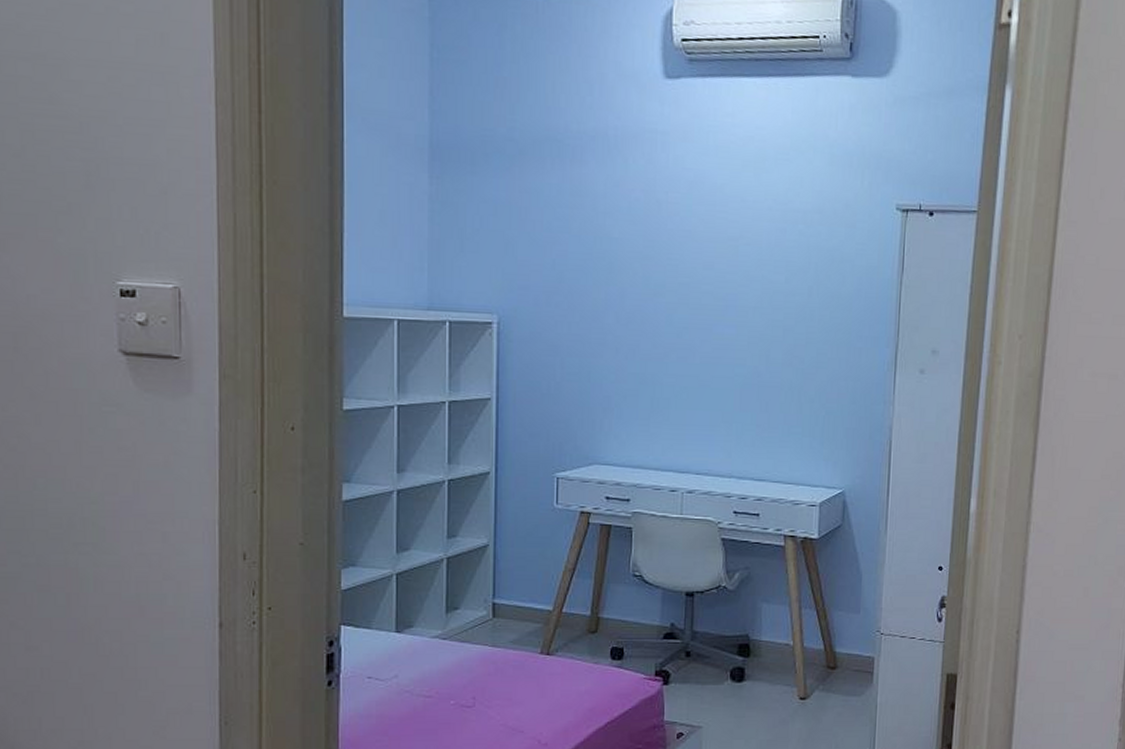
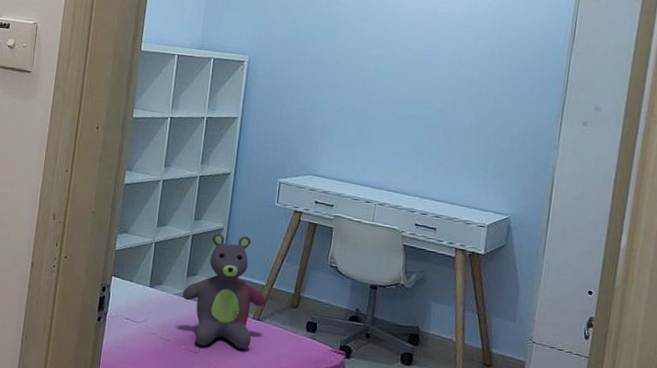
stuffed bear: none [442,551,556,698] -> present [182,233,266,350]

